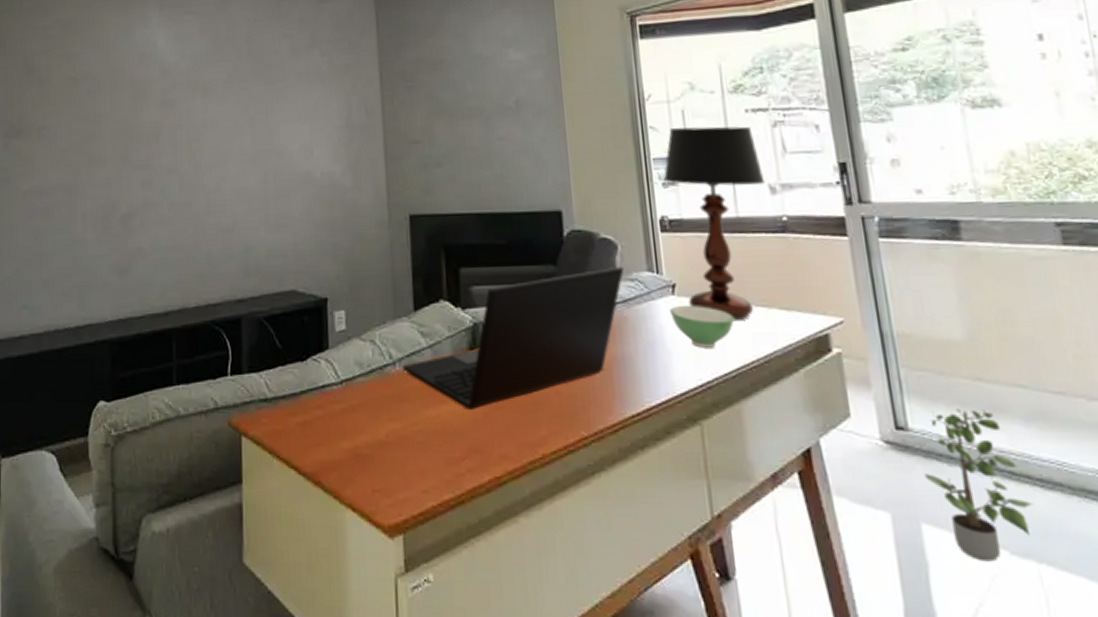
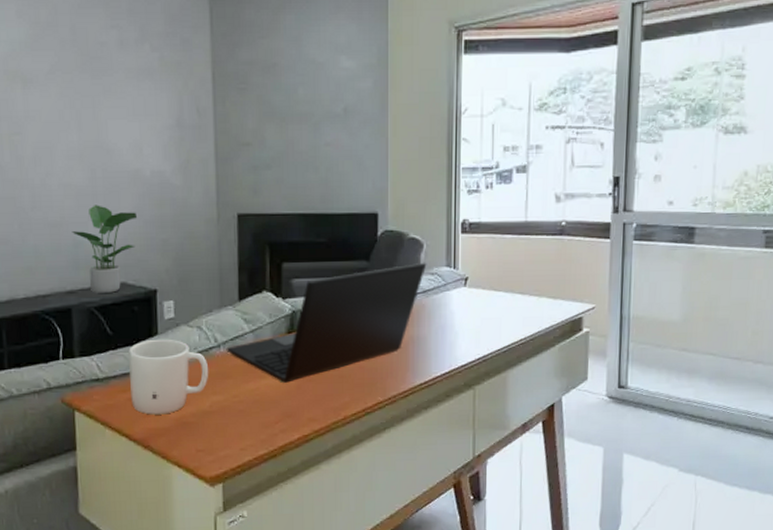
potted plant: none [243,208,307,302] -> present [72,205,137,293]
mug: none [298,354,385,444] -> present [128,339,209,415]
table lamp: present [663,126,766,320] -> none [468,140,553,307]
bowl: present [669,305,734,348] -> none [460,295,511,329]
potted plant: present [923,409,1032,562] -> none [631,371,701,477]

